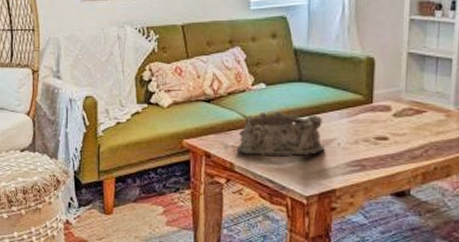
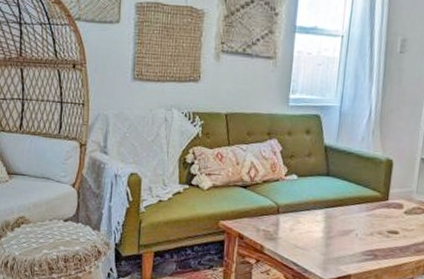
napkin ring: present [236,111,324,158] -> none [267,200,345,244]

